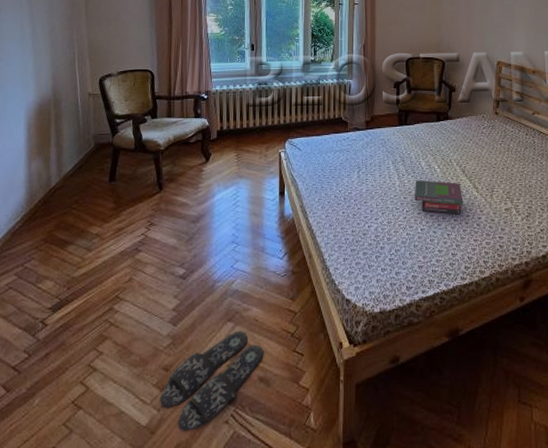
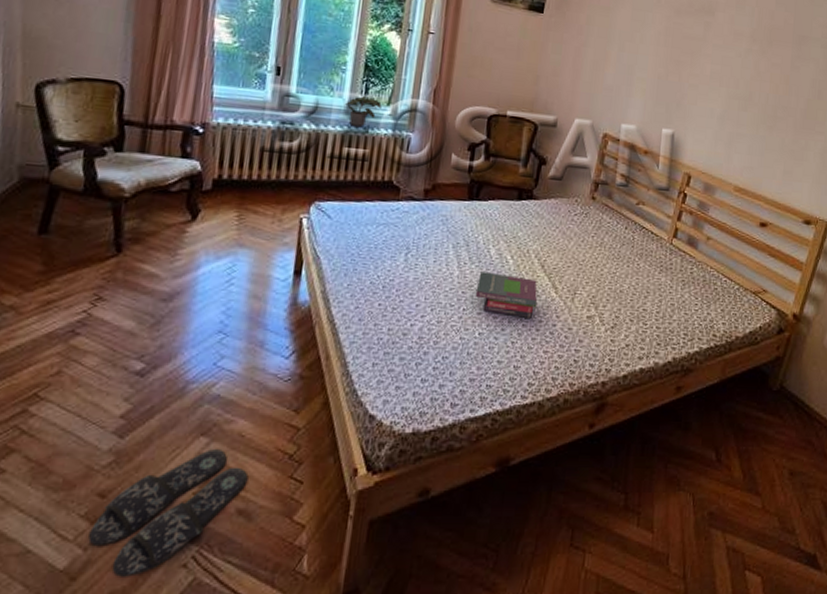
potted plant: none [301,56,327,81] -> present [345,95,382,128]

